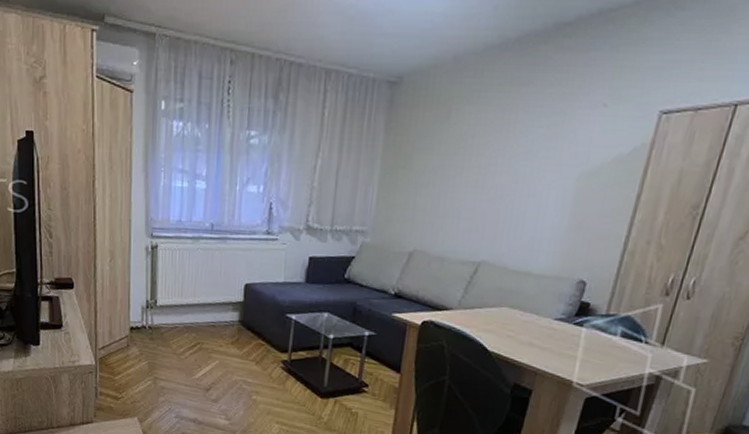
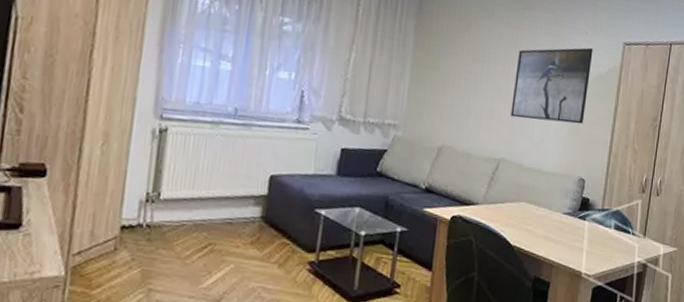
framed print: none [495,124,613,219] -> present [510,47,593,125]

